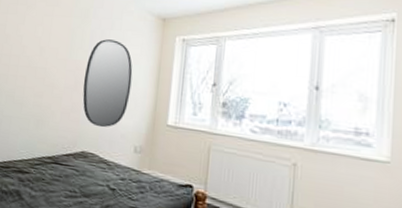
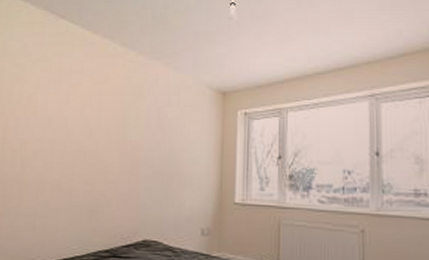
home mirror: present [82,39,133,128] -> none [140,117,195,212]

